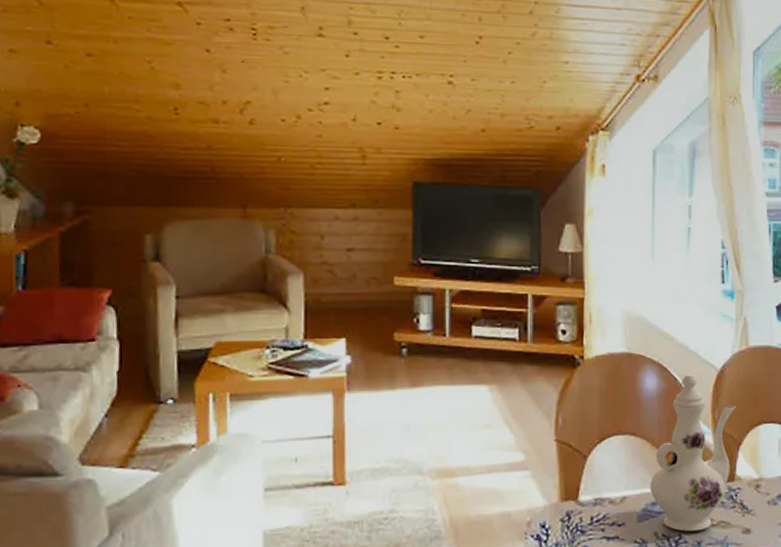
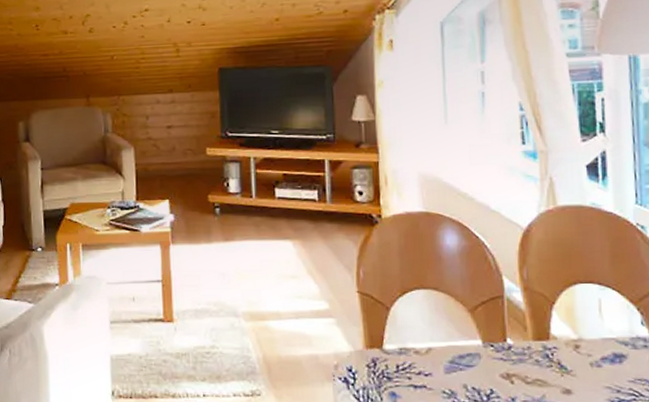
ewer: present [650,374,736,532] -> none [456,233,547,387]

